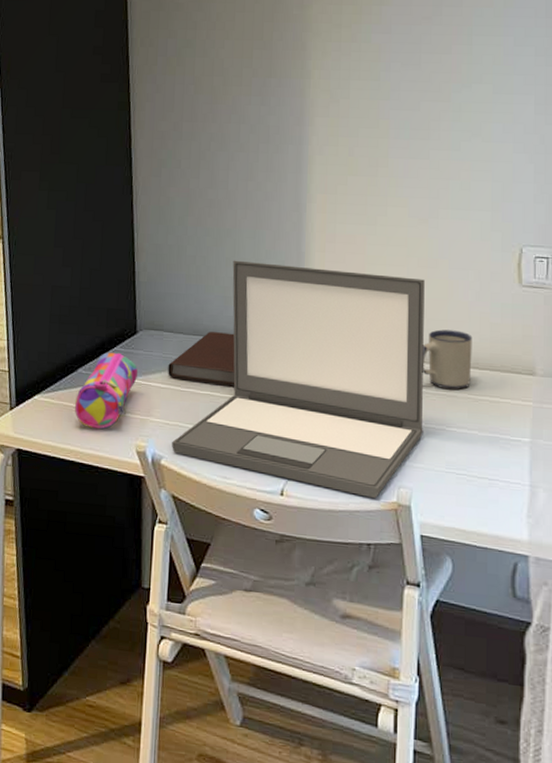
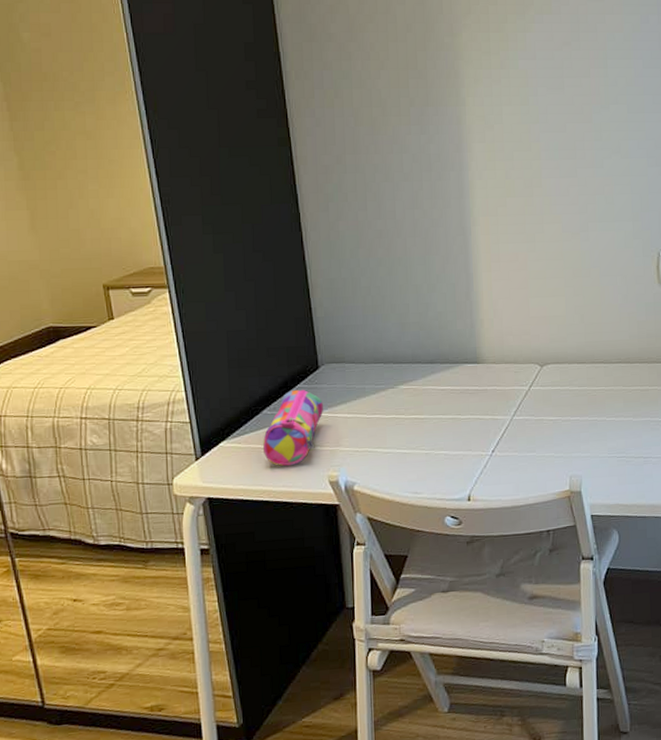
notebook: present [168,332,236,387] -> none [353,357,418,408]
laptop: present [172,260,425,499] -> none [363,287,588,490]
mug: present [422,329,473,390] -> none [582,331,624,385]

